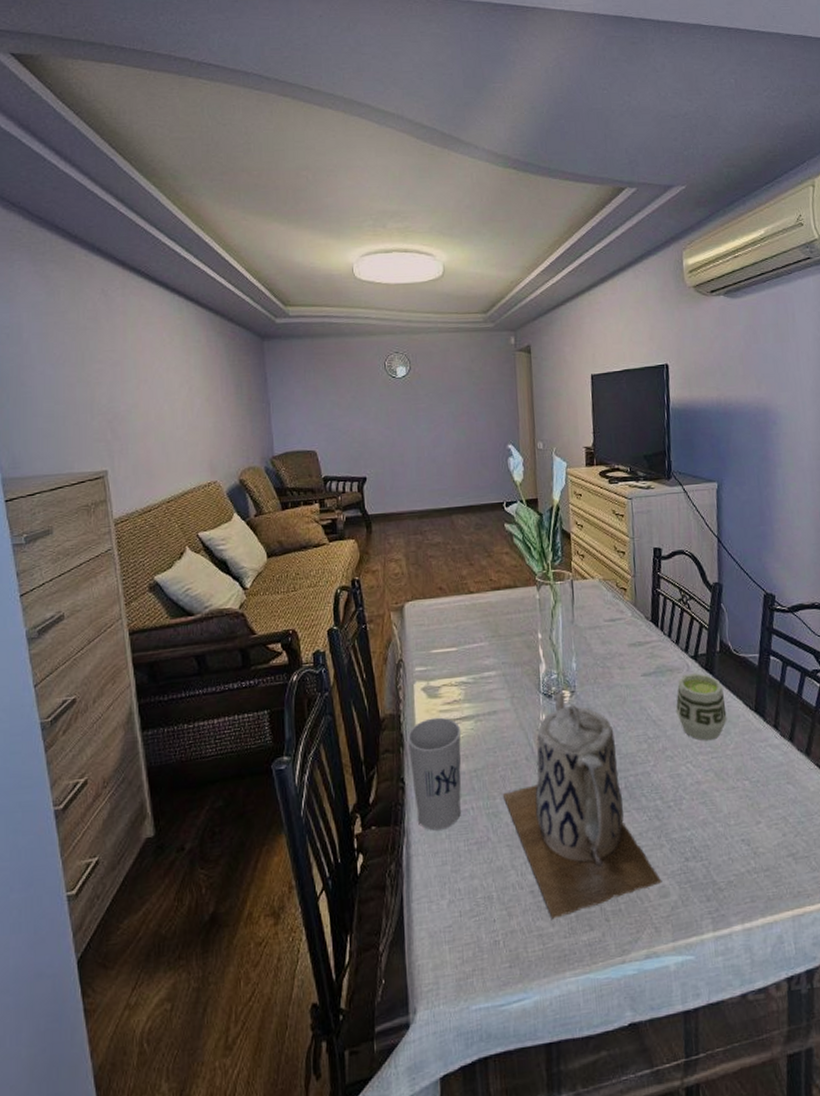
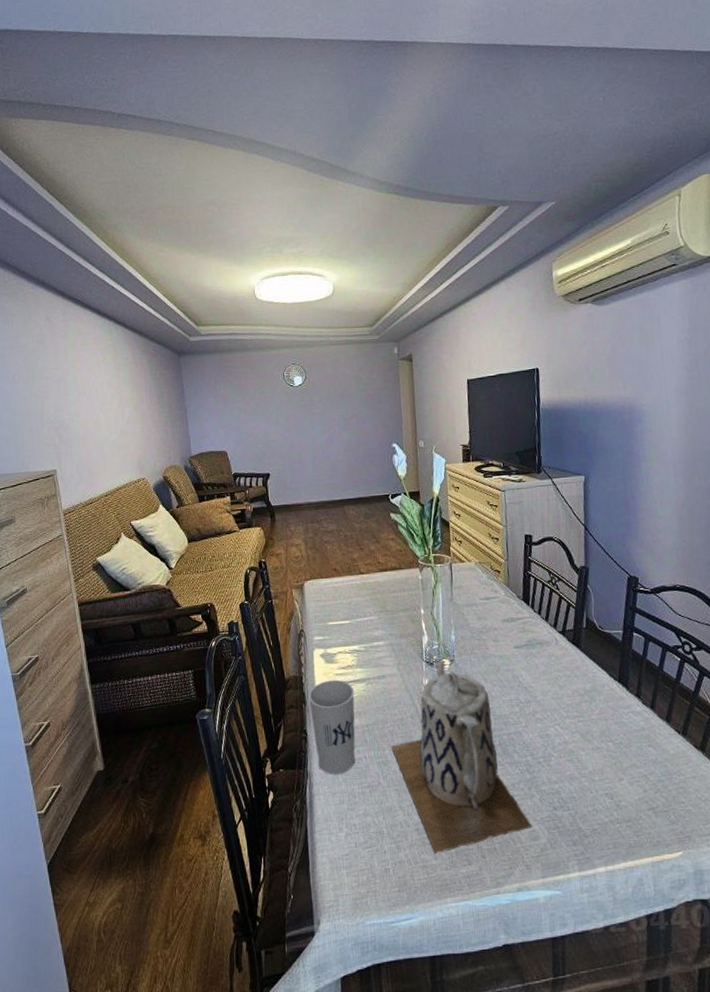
cup: present [675,673,727,741] -> none [545,646,593,707]

